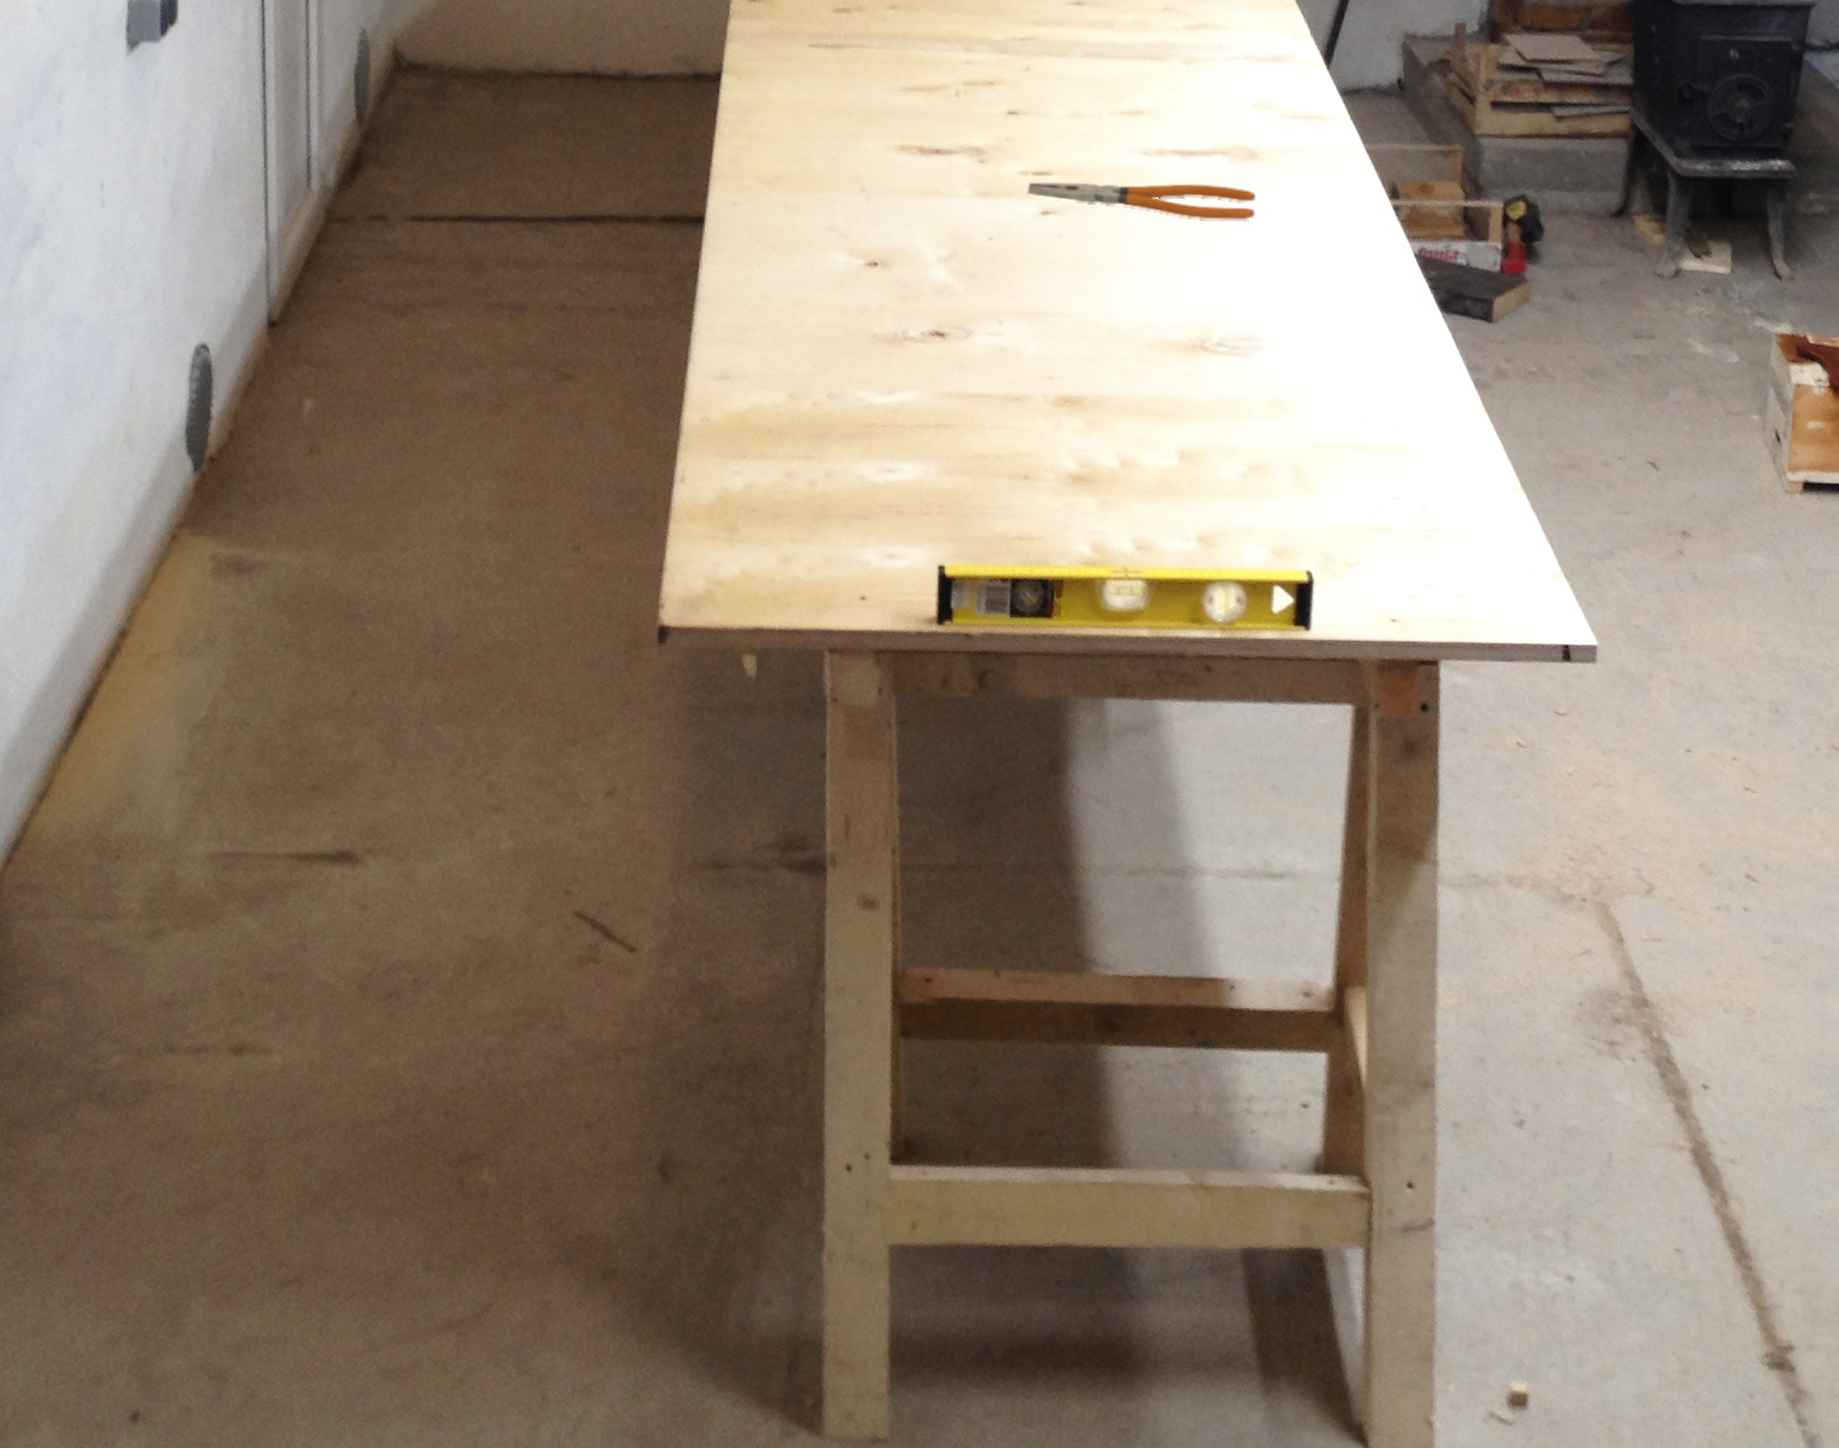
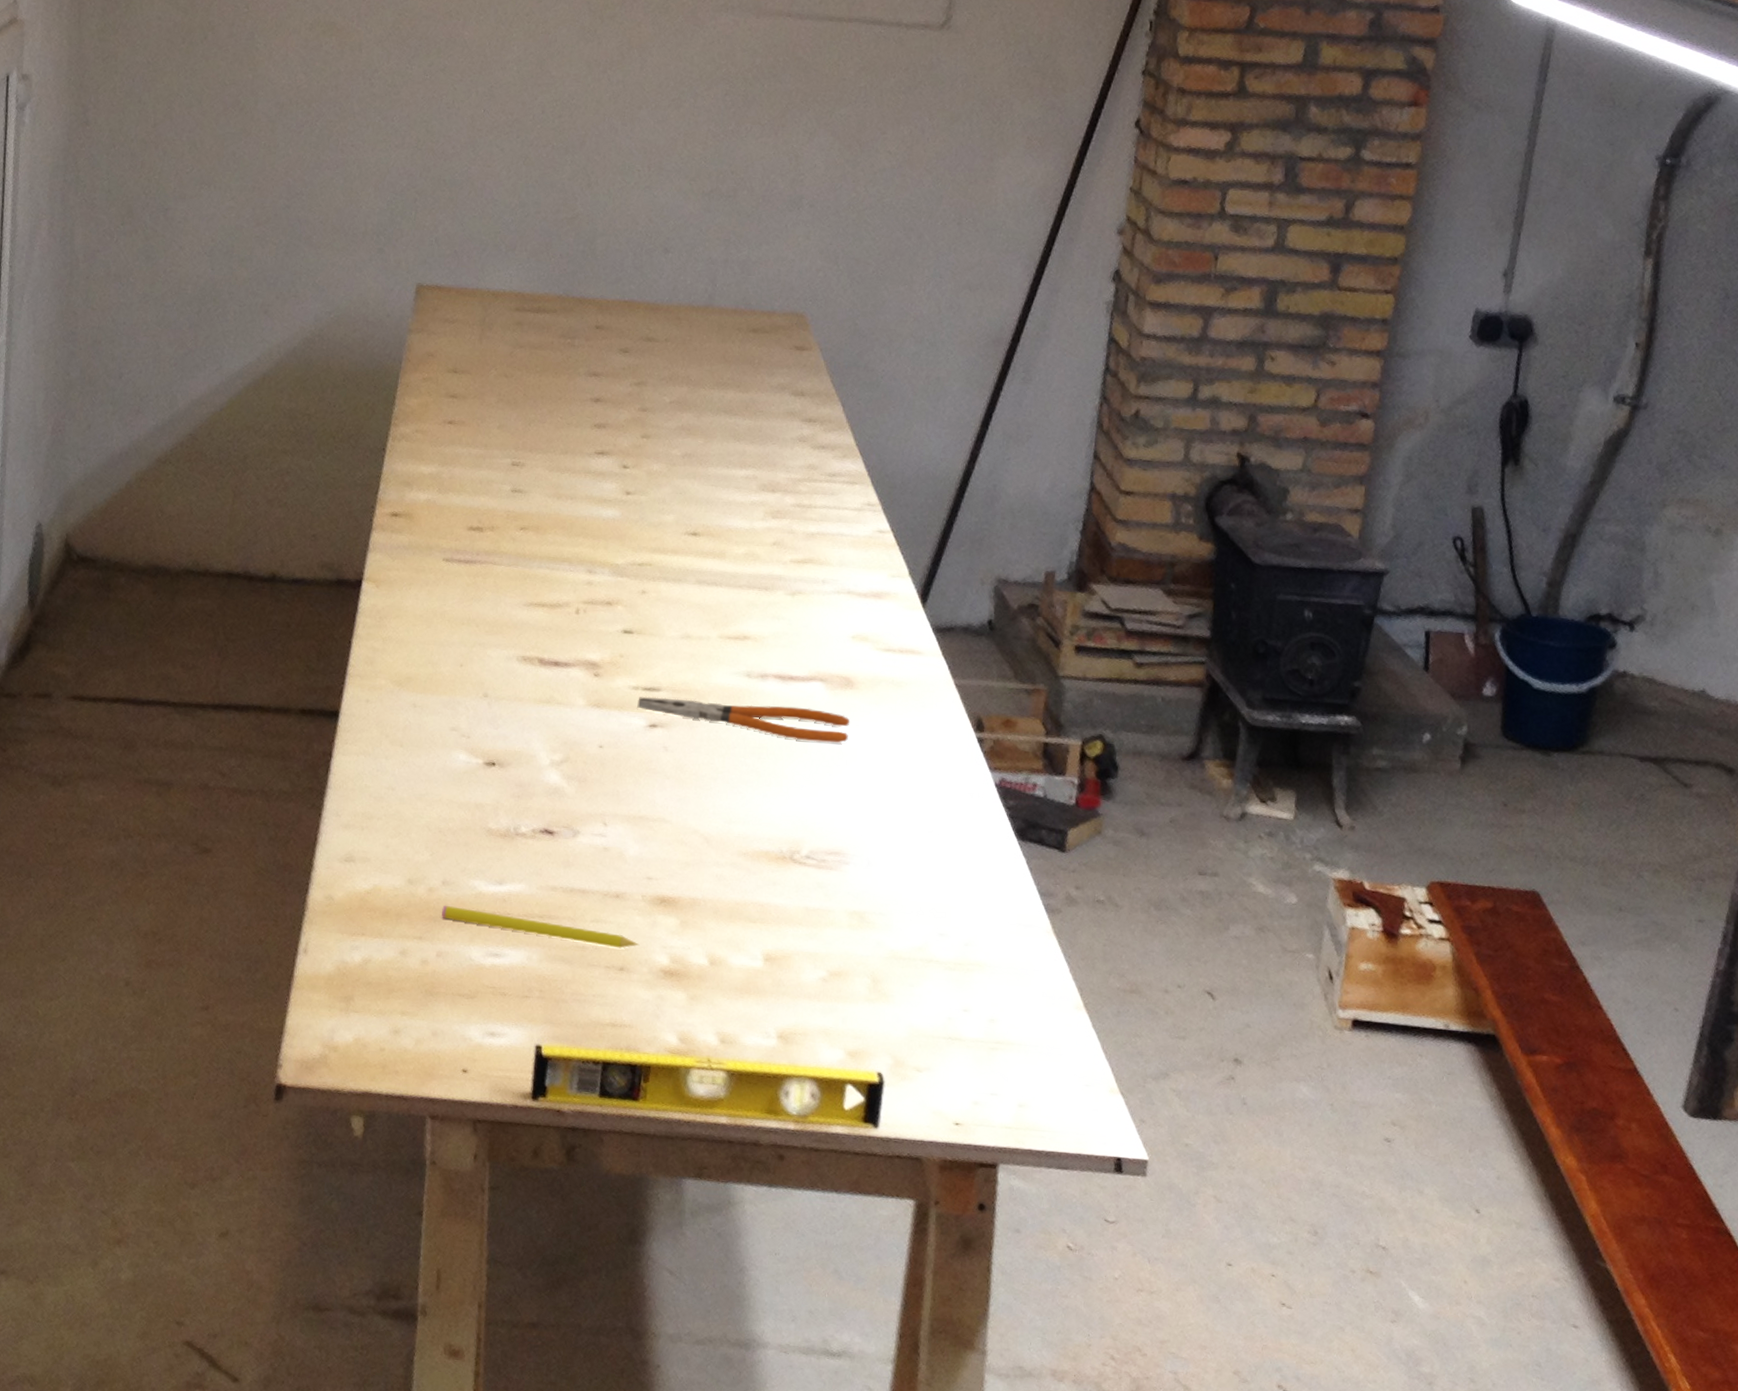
pencil: none [829,420,1044,455] -> present [442,905,640,949]

